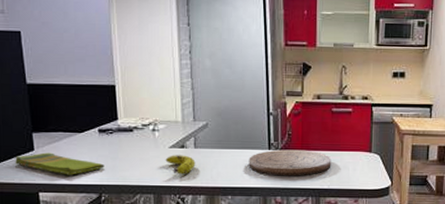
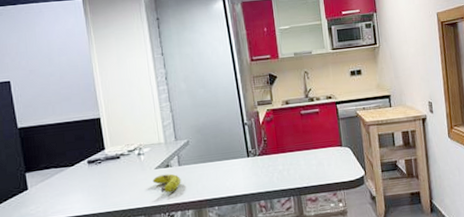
dish towel: present [15,152,105,175] -> none [10,189,96,209]
cutting board: present [249,149,332,176] -> none [230,153,307,181]

